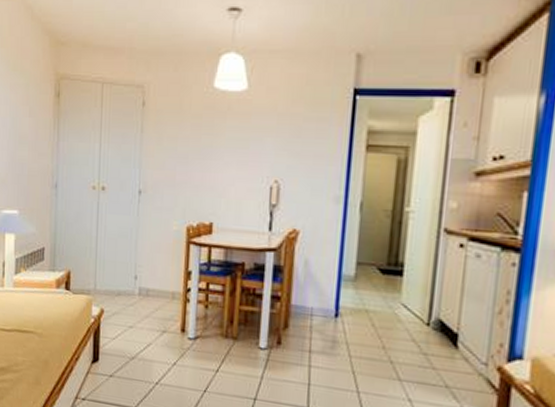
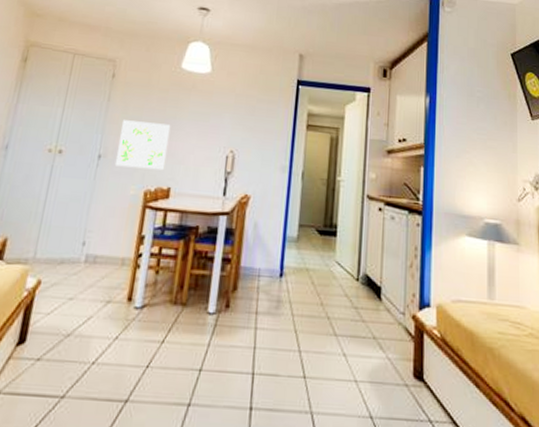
wall art: none [155,152,208,205] -> present [115,120,171,171]

